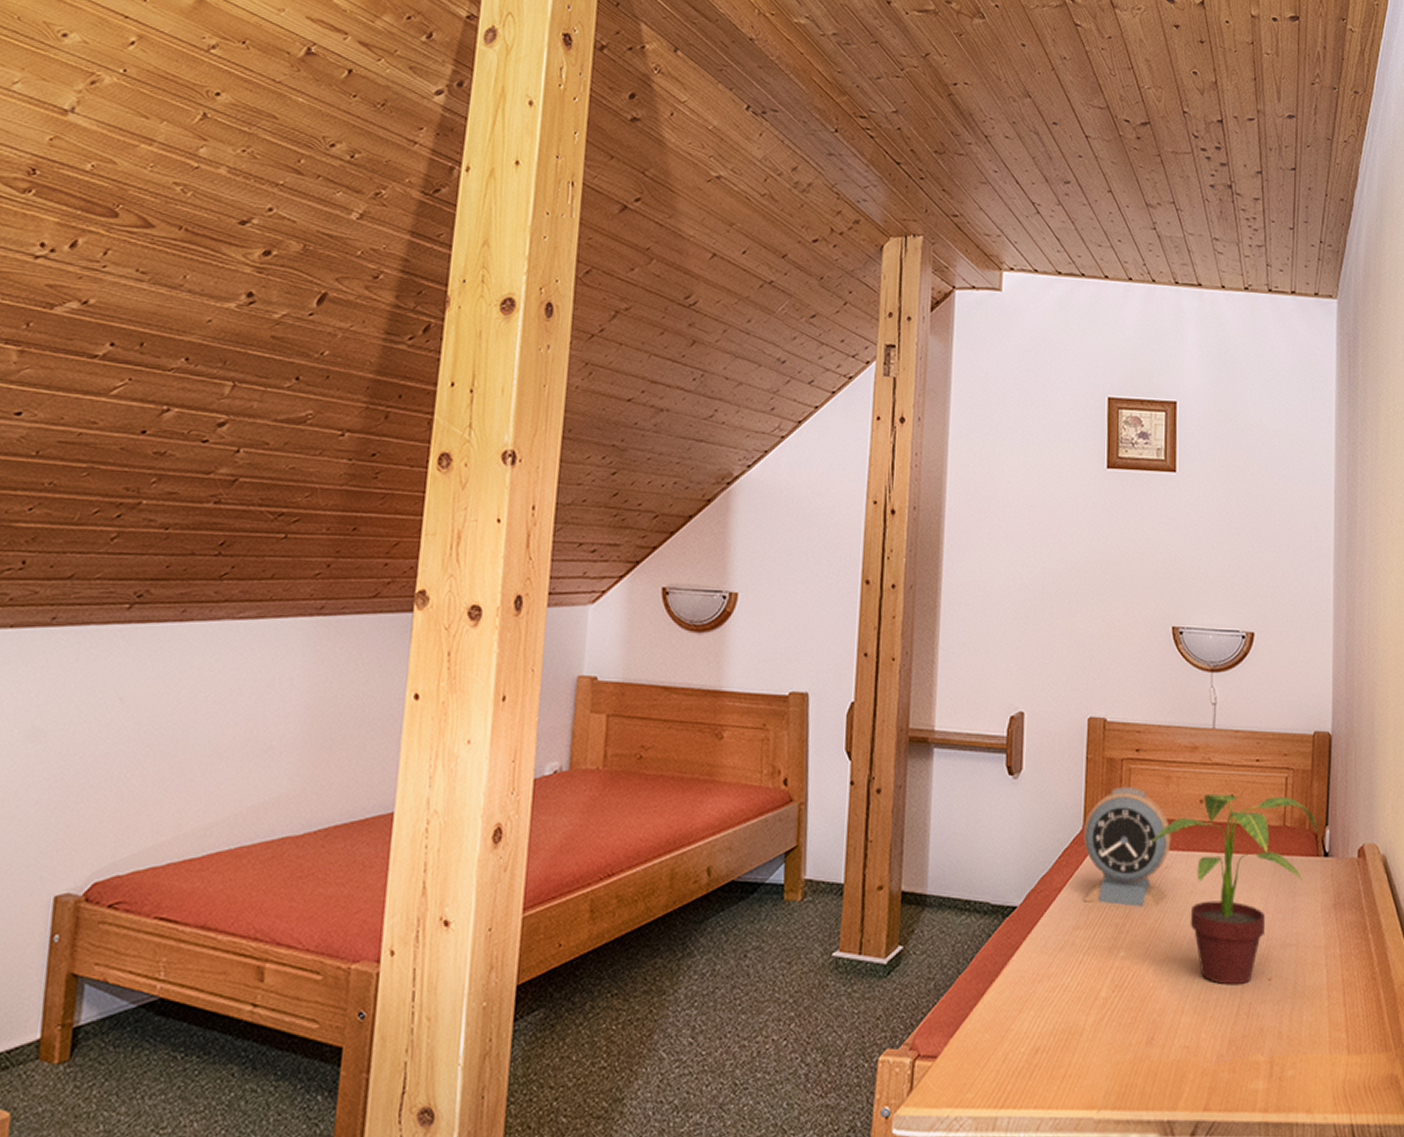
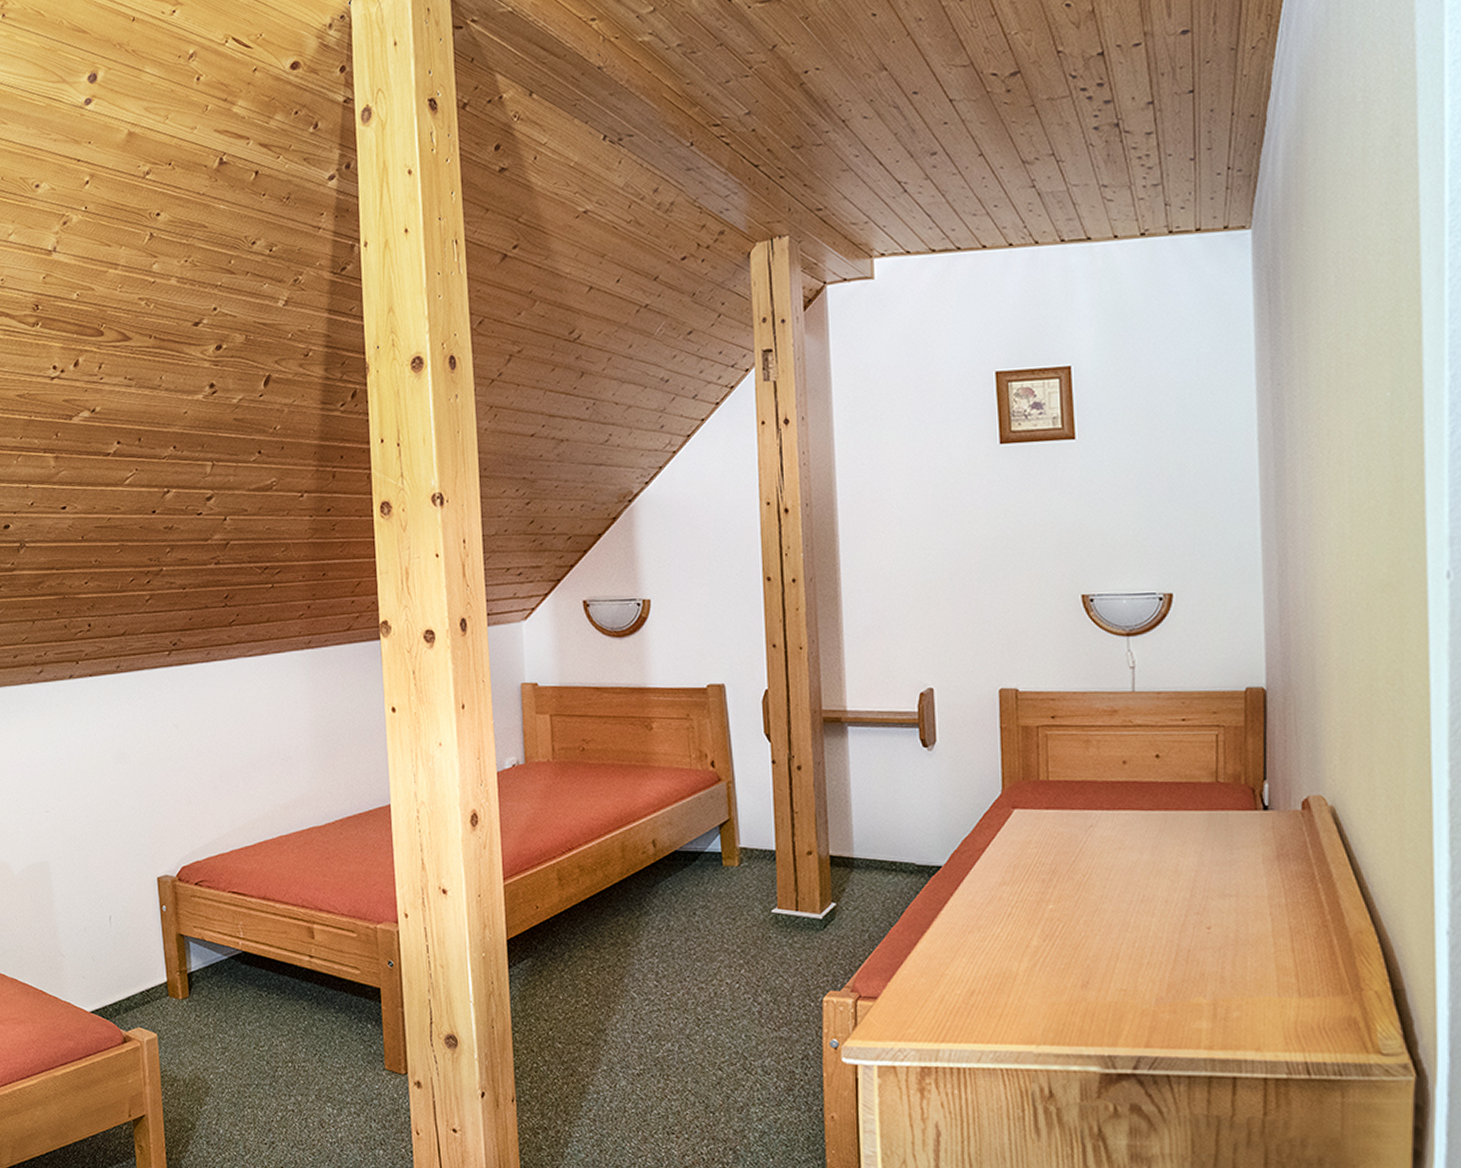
alarm clock: present [1083,786,1171,908] -> none [1003,752,1095,864]
potted plant: present [1151,793,1318,985] -> none [1074,753,1255,934]

